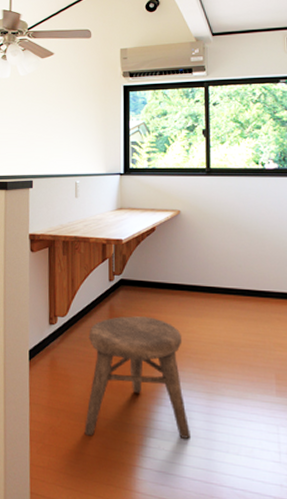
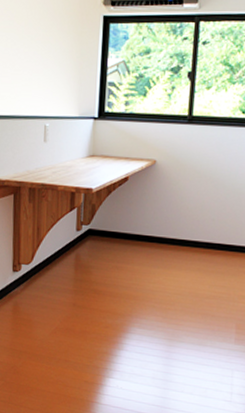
stool: present [84,316,190,439] -> none [45,265,148,380]

